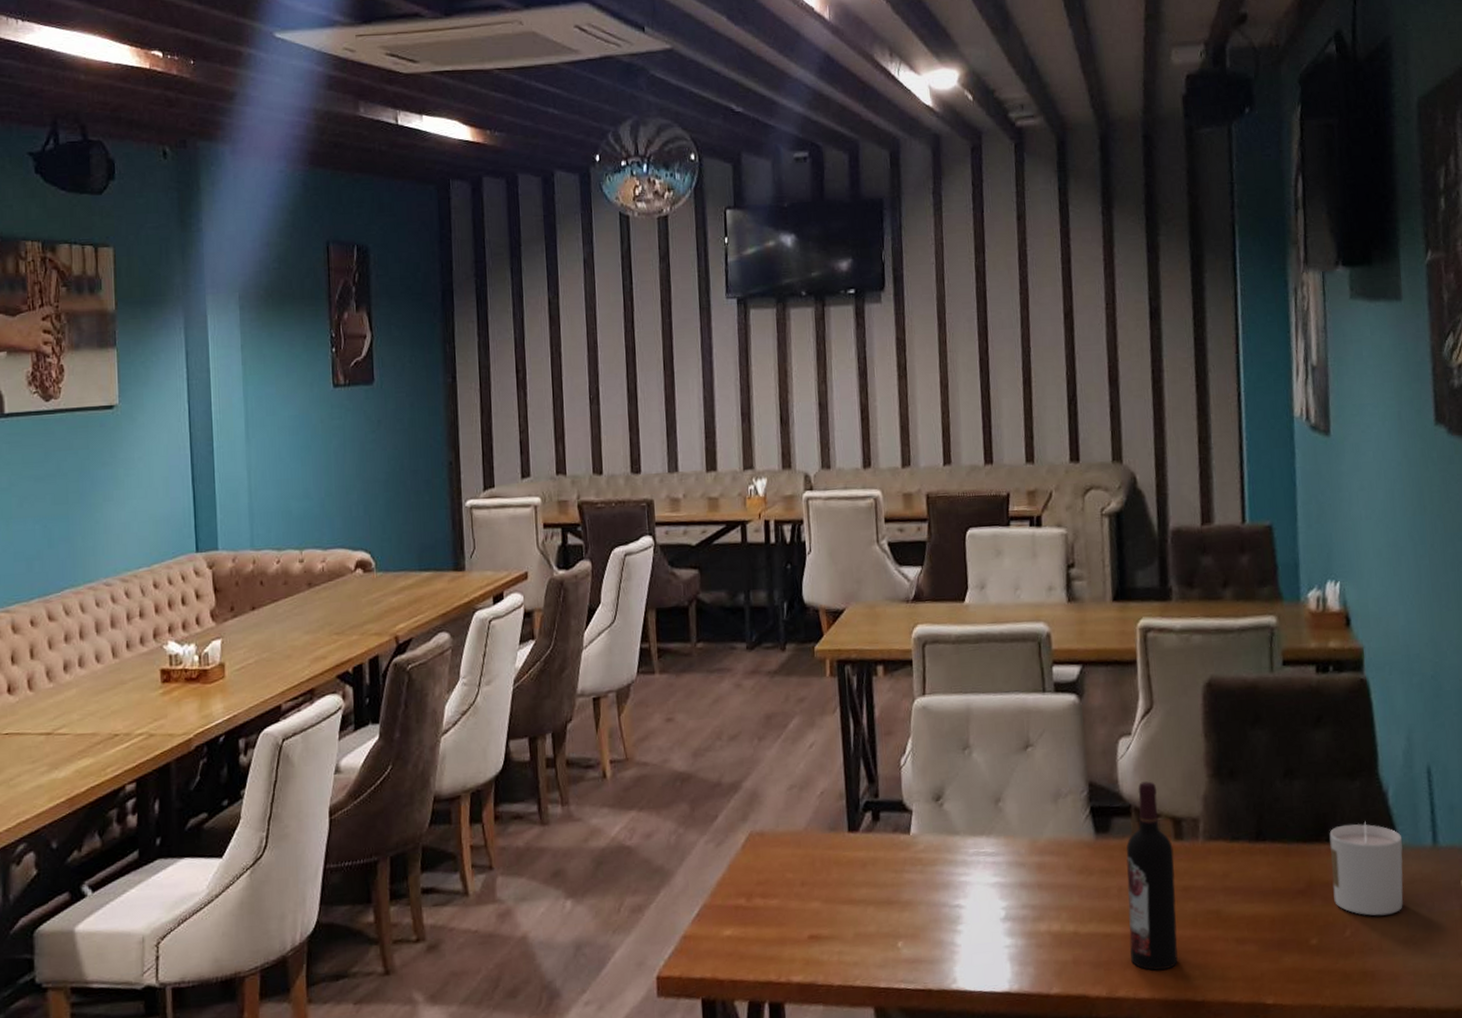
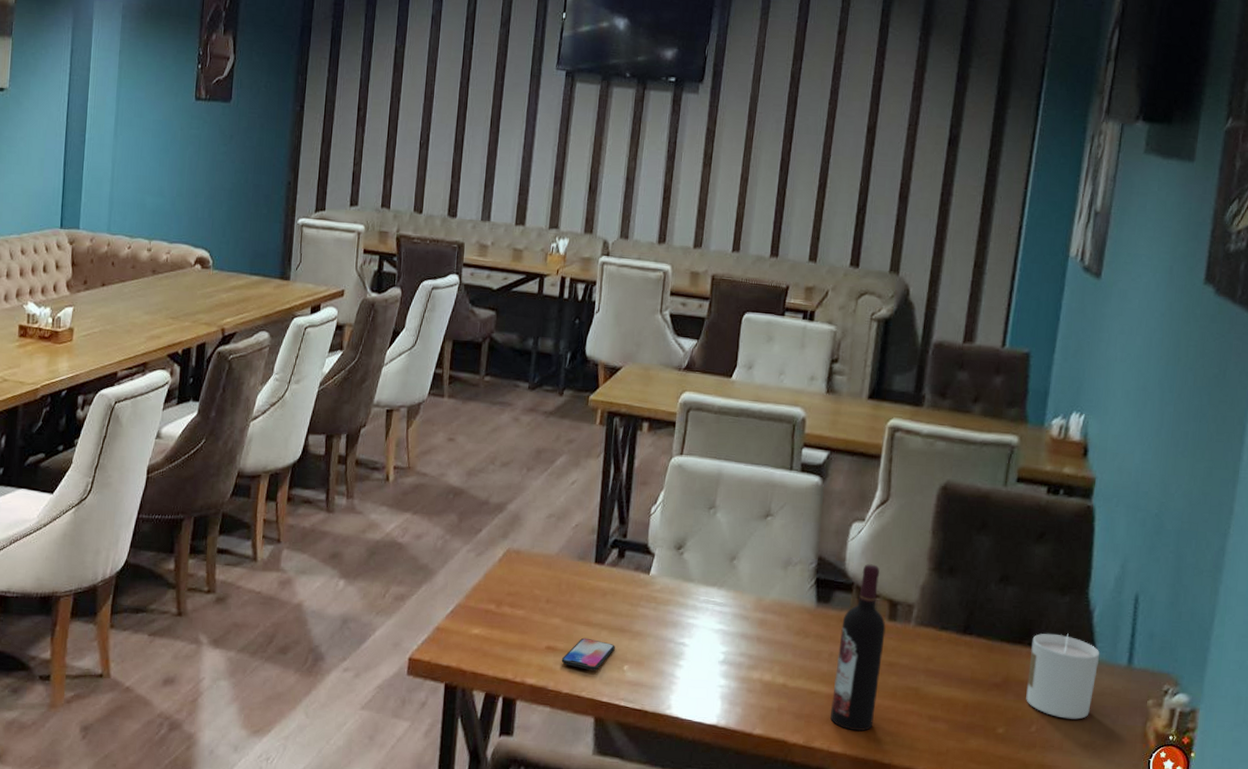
smartphone: none [827,918,885,955] -> present [561,637,615,670]

